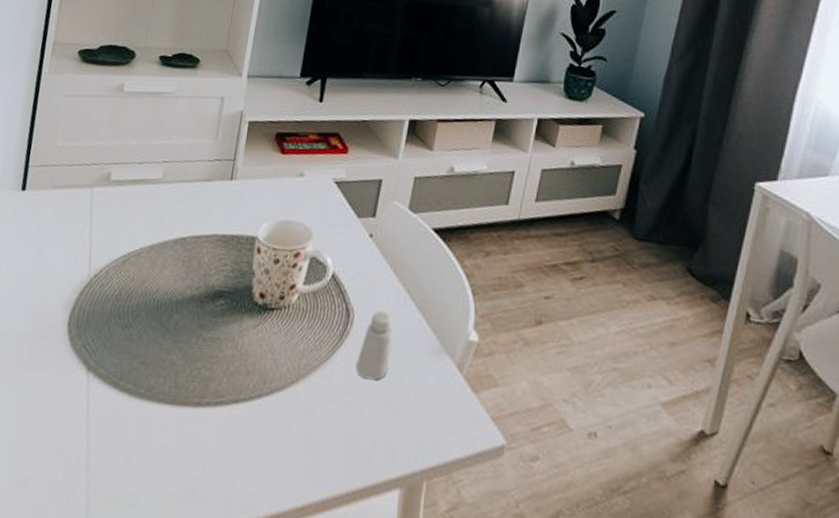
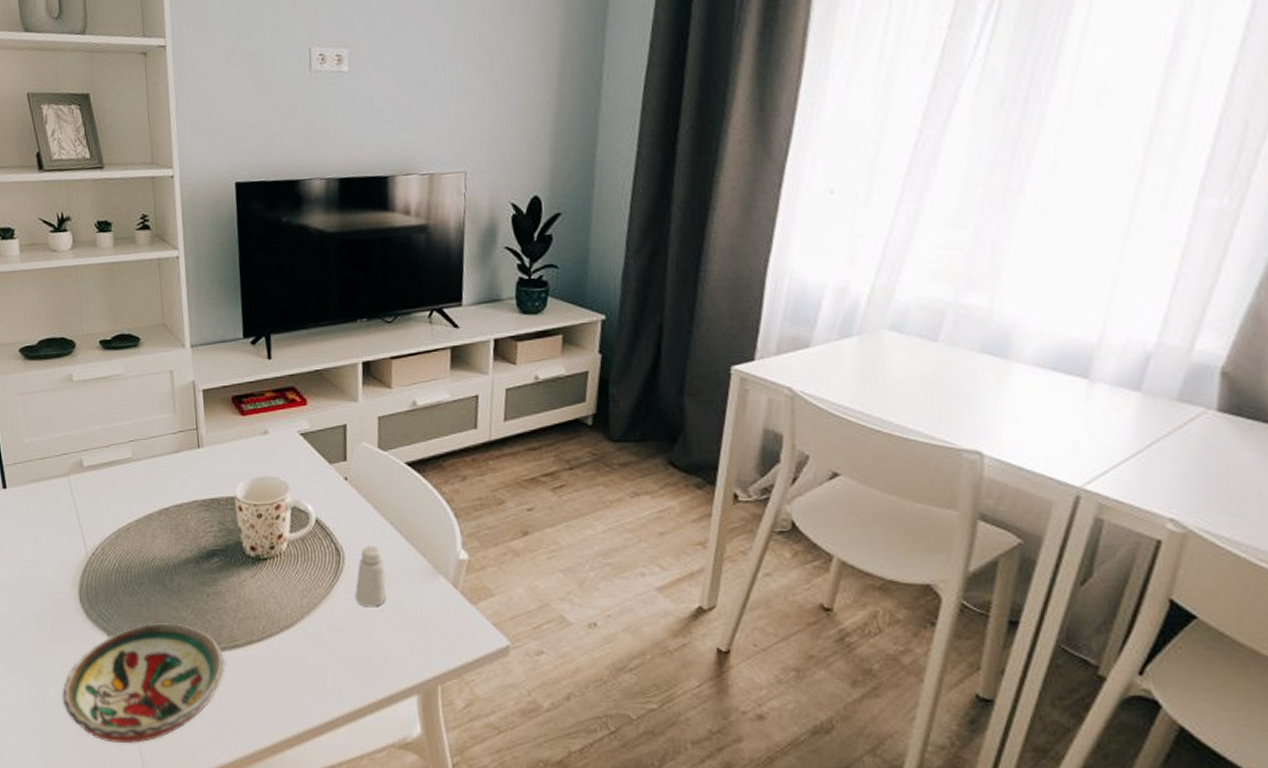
decorative bowl: none [17,363,206,503] -> present [61,623,226,744]

